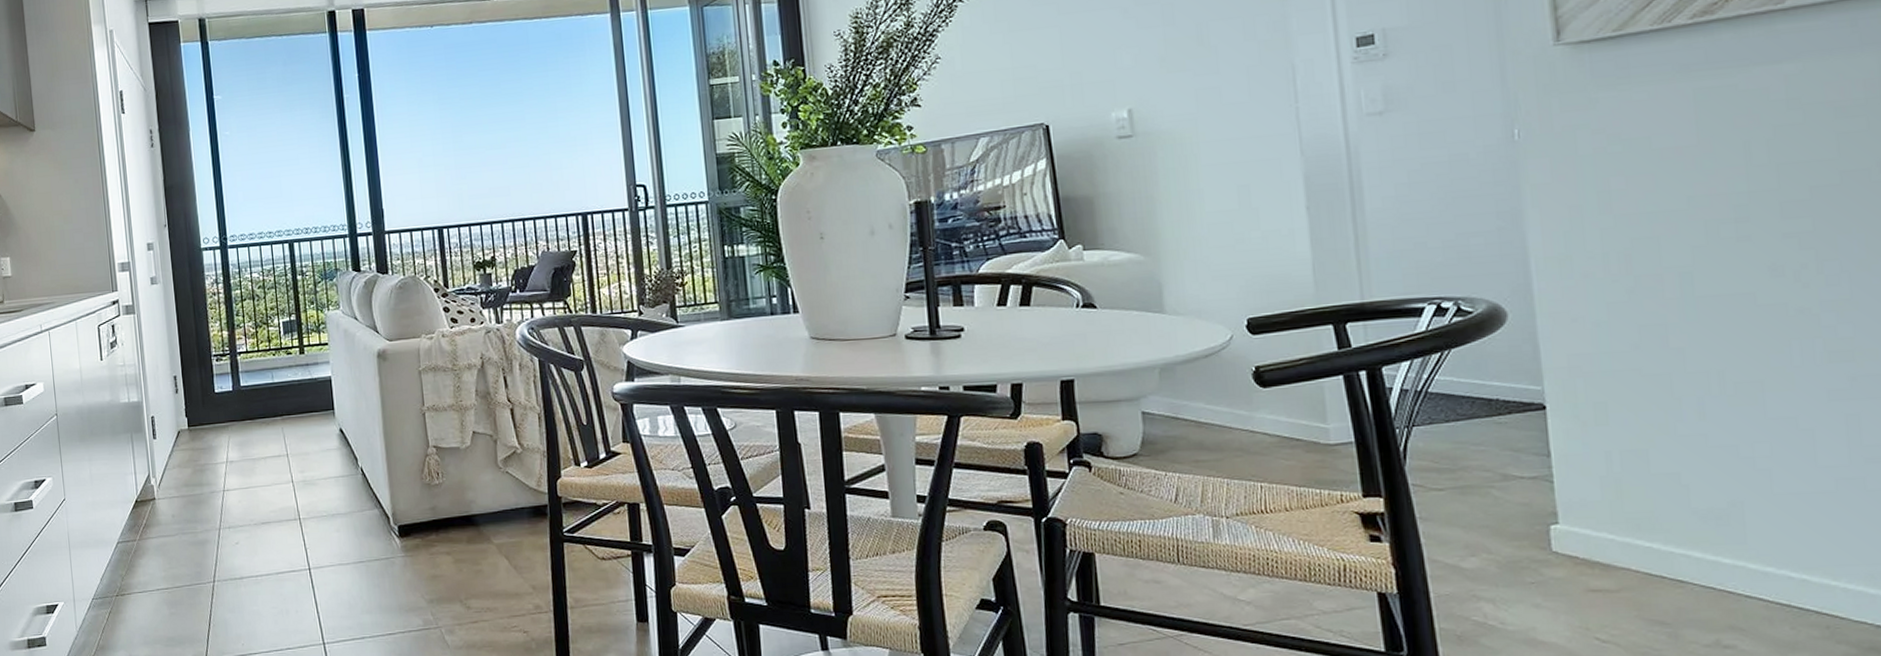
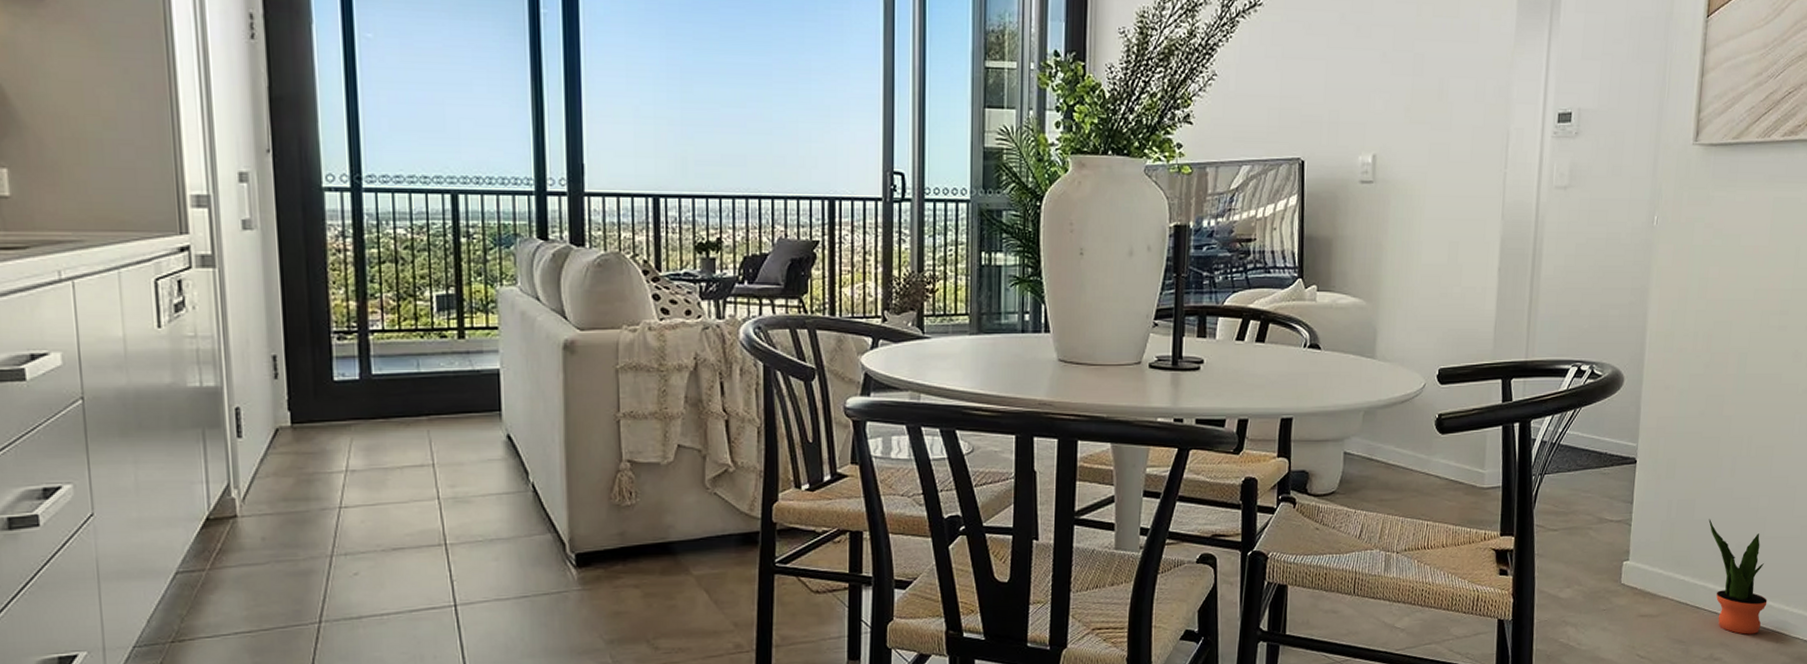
potted plant: none [1675,472,1799,616] -> present [1708,519,1768,635]

